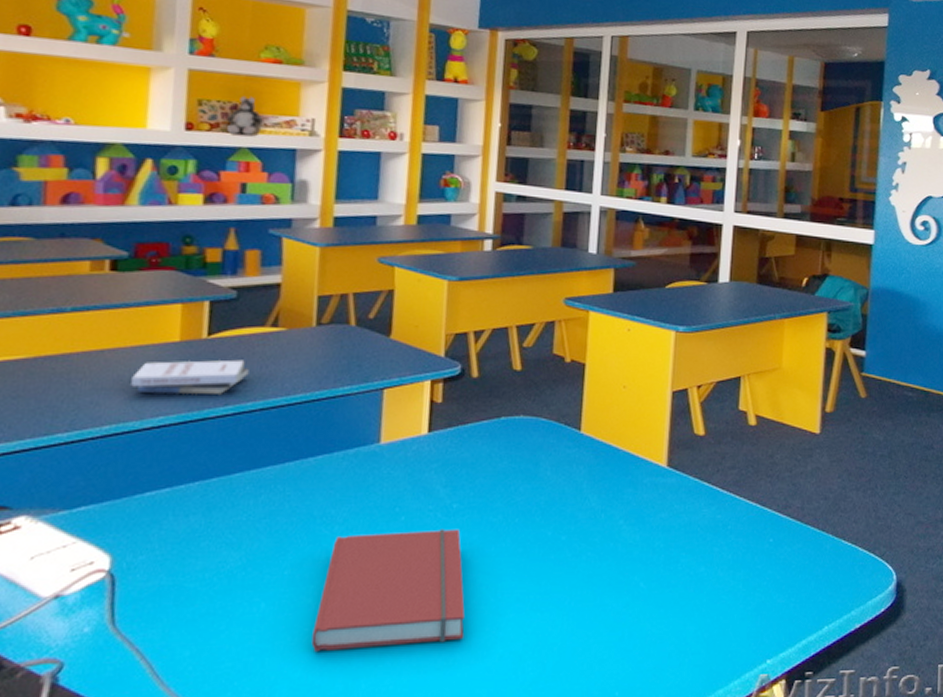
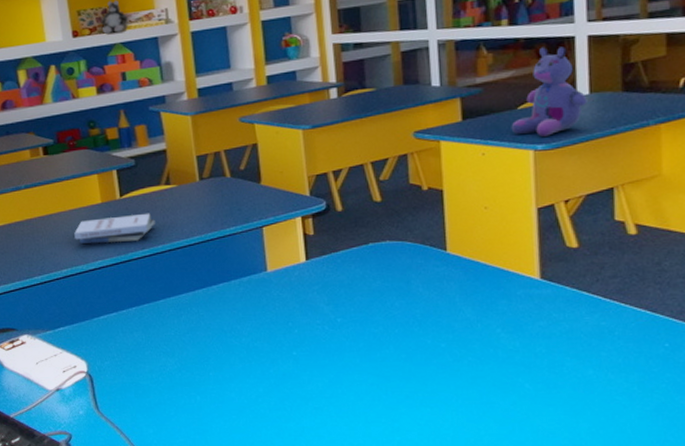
book: present [311,528,465,653] -> none [239,338,364,434]
toy: none [657,230,727,319] -> present [511,46,588,137]

